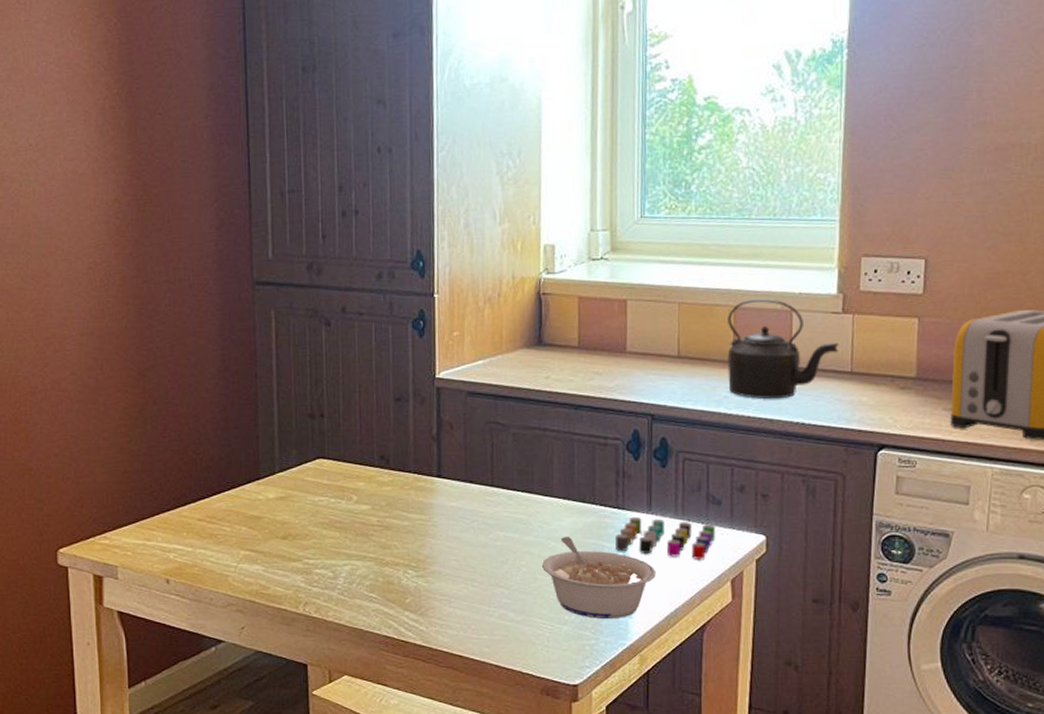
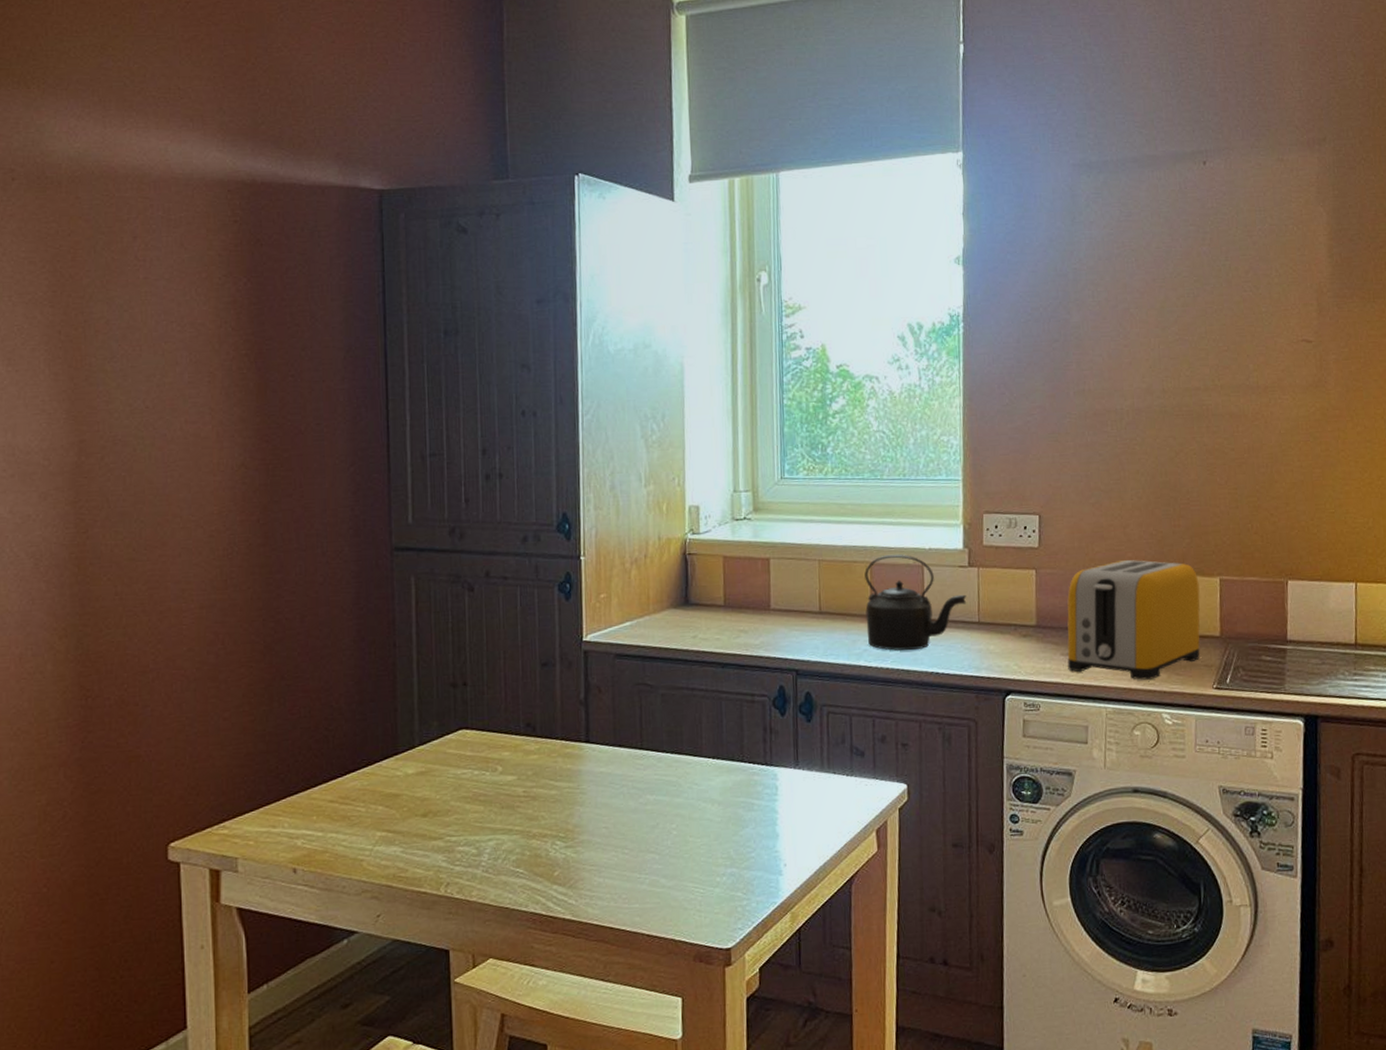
legume: present [541,536,656,618] -> none [692,795,805,879]
mug: present [615,516,715,559] -> none [764,772,860,812]

